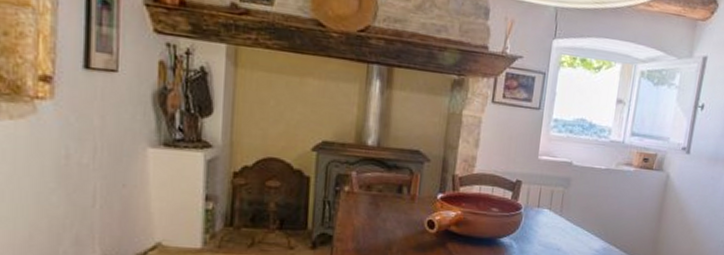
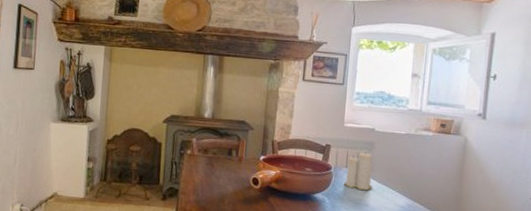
candle: none [534,188,568,234] -> present [343,151,373,191]

